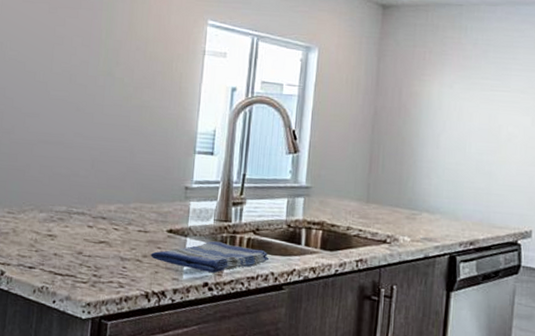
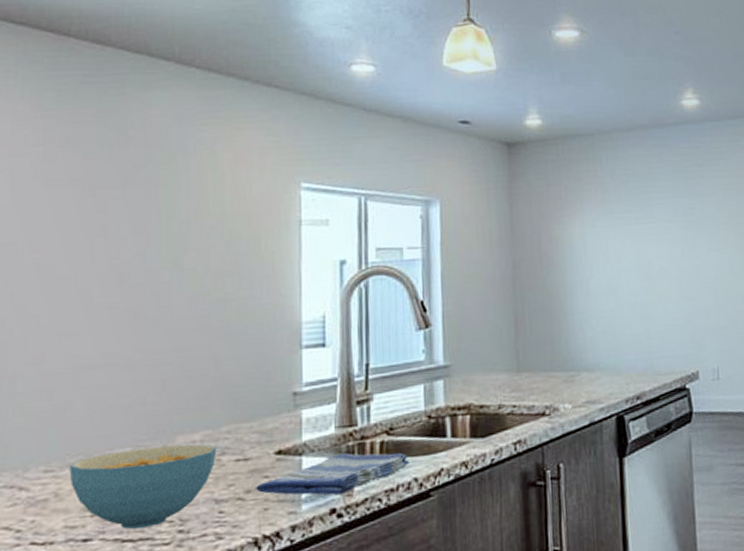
cereal bowl: none [24,208,126,268] -> present [69,444,217,530]

